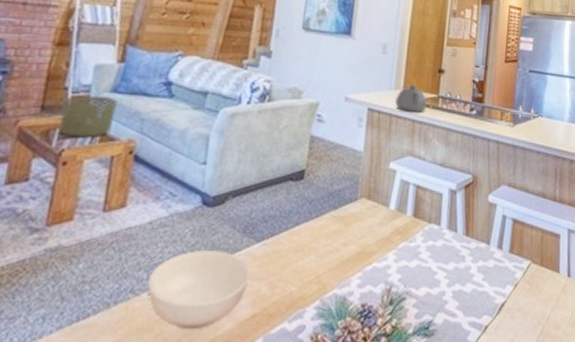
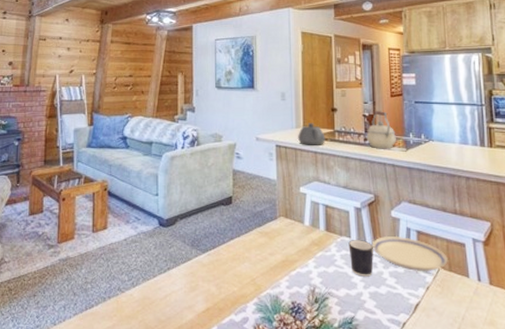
basket: present [60,95,119,138] -> none [56,150,93,181]
bowl: present [147,249,251,329] -> none [128,259,201,318]
mug: none [436,228,464,272] -> present [348,240,374,277]
plate: none [462,223,541,267] -> present [372,235,448,272]
kettle: none [472,75,505,123] -> present [366,110,396,149]

